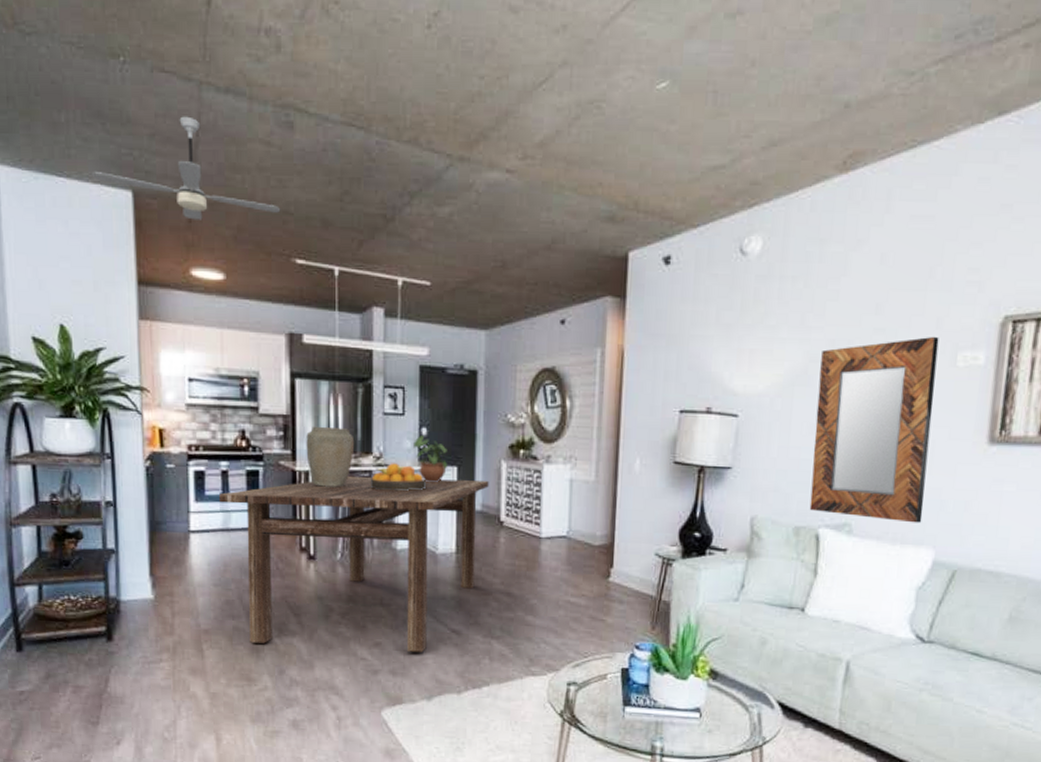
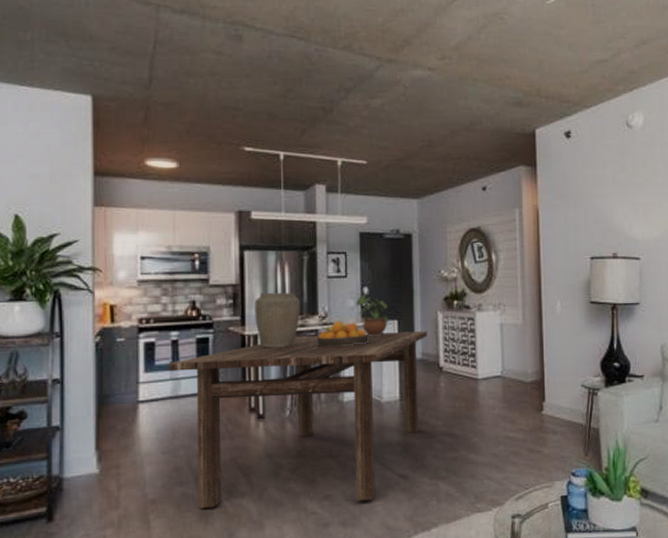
ceiling fan: present [91,116,281,220] -> none [53,33,231,118]

